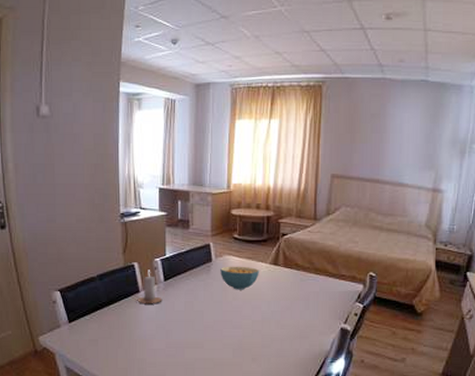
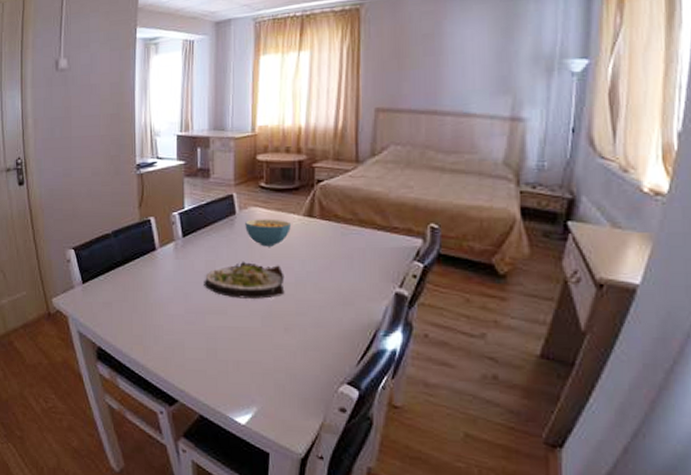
candle: present [137,270,163,305] -> none [153,225,181,264]
salad plate: none [183,302,253,334] -> present [204,261,285,299]

